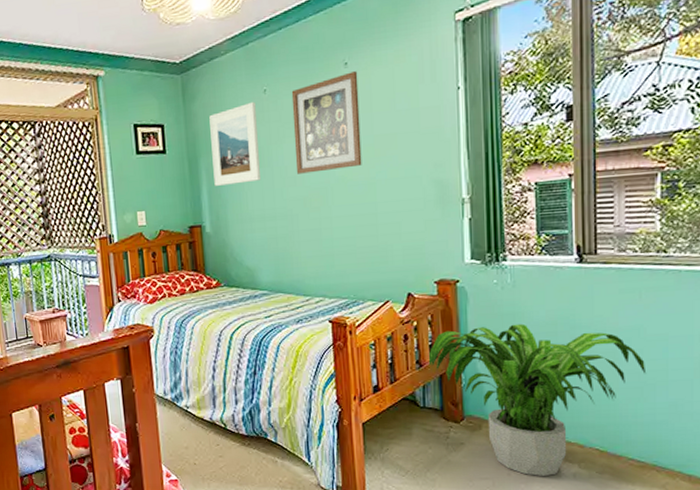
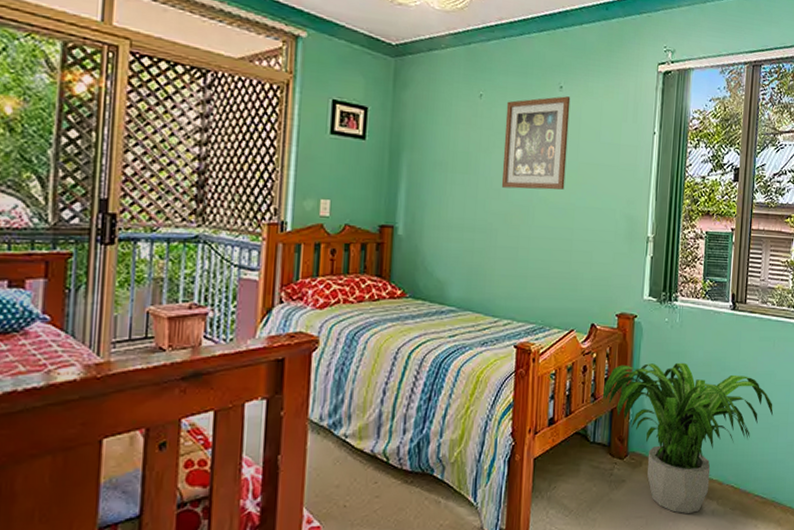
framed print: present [209,101,260,186] -> none [414,103,470,188]

